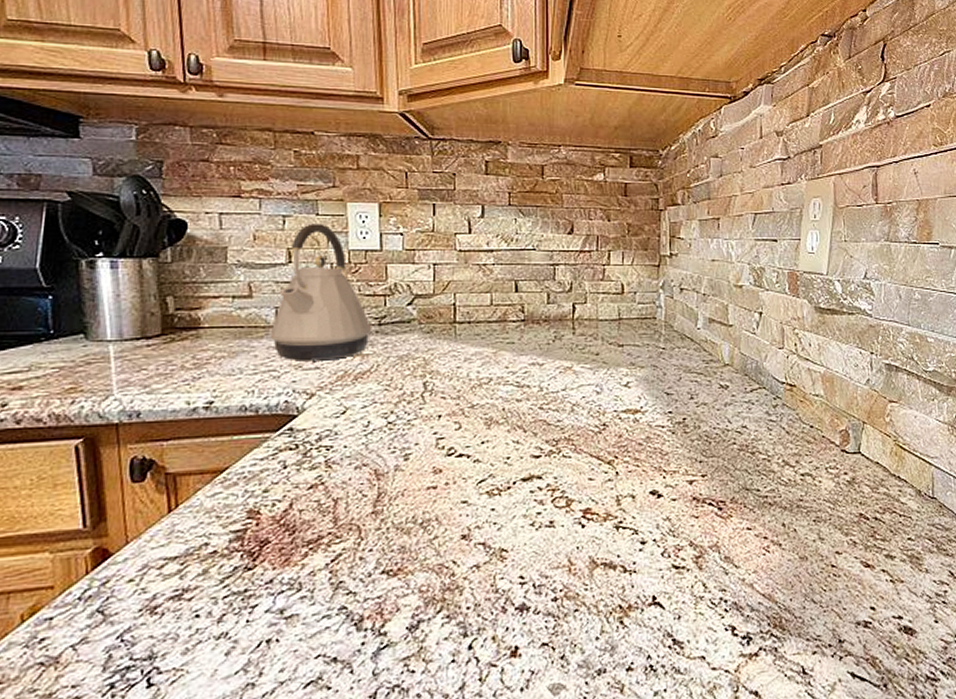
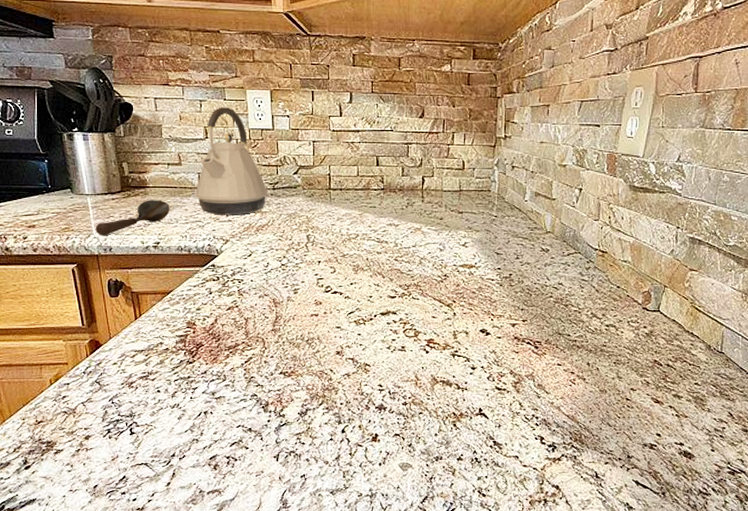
spoon: none [117,344,232,397] -> present [95,200,170,236]

